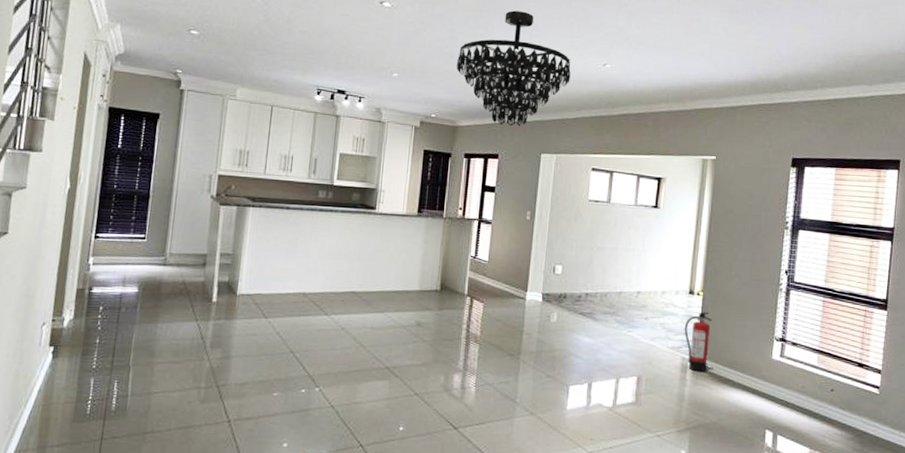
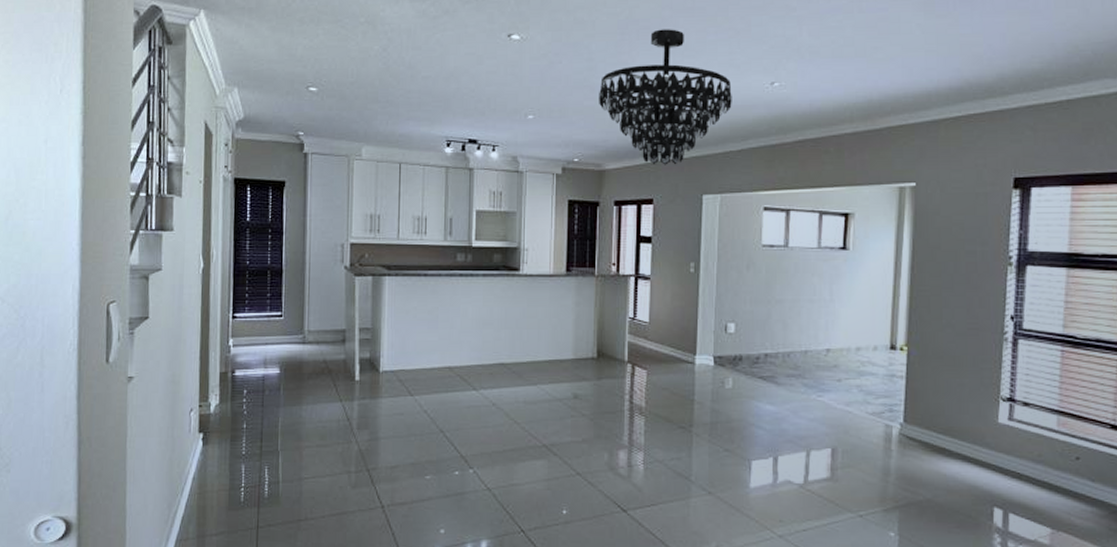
fire extinguisher: present [684,312,712,372] -> none [886,370,920,441]

